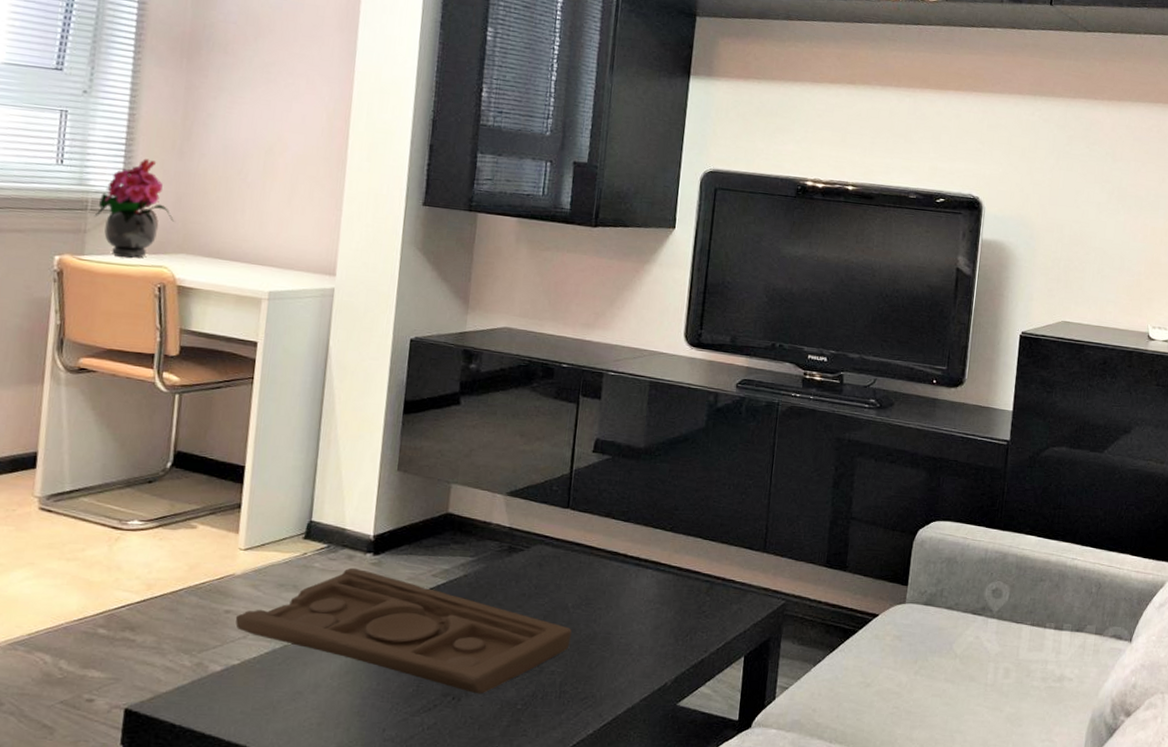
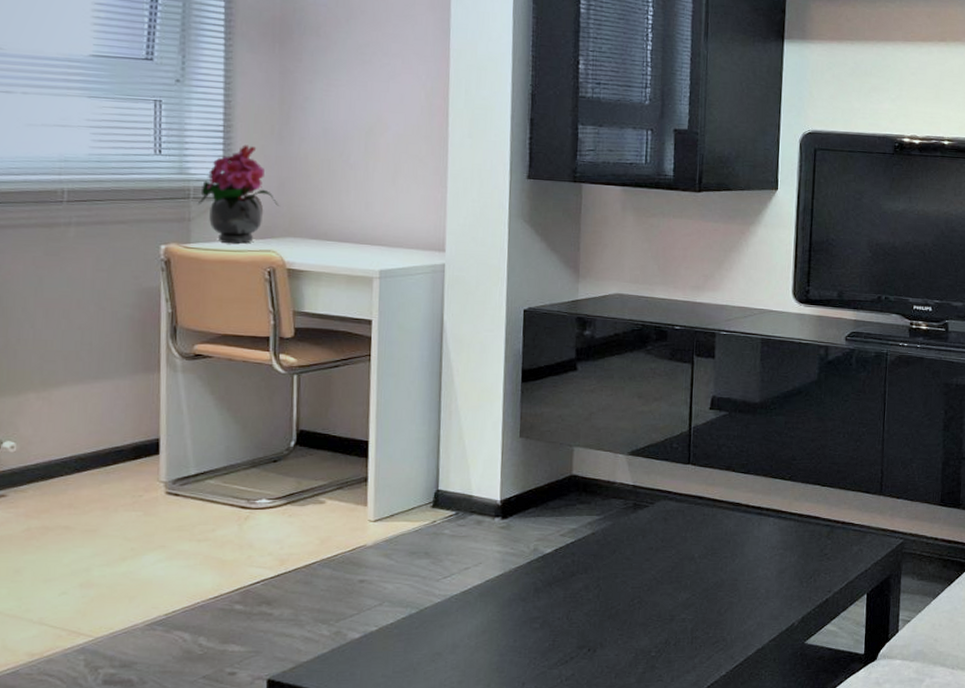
decorative tray: present [235,567,572,694] -> none [370,532,700,645]

